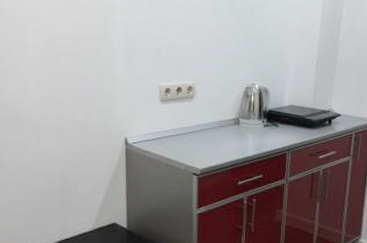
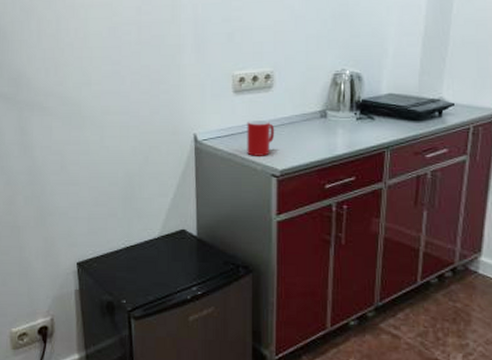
cup: none [172,125,196,157] -> present [247,119,275,156]

